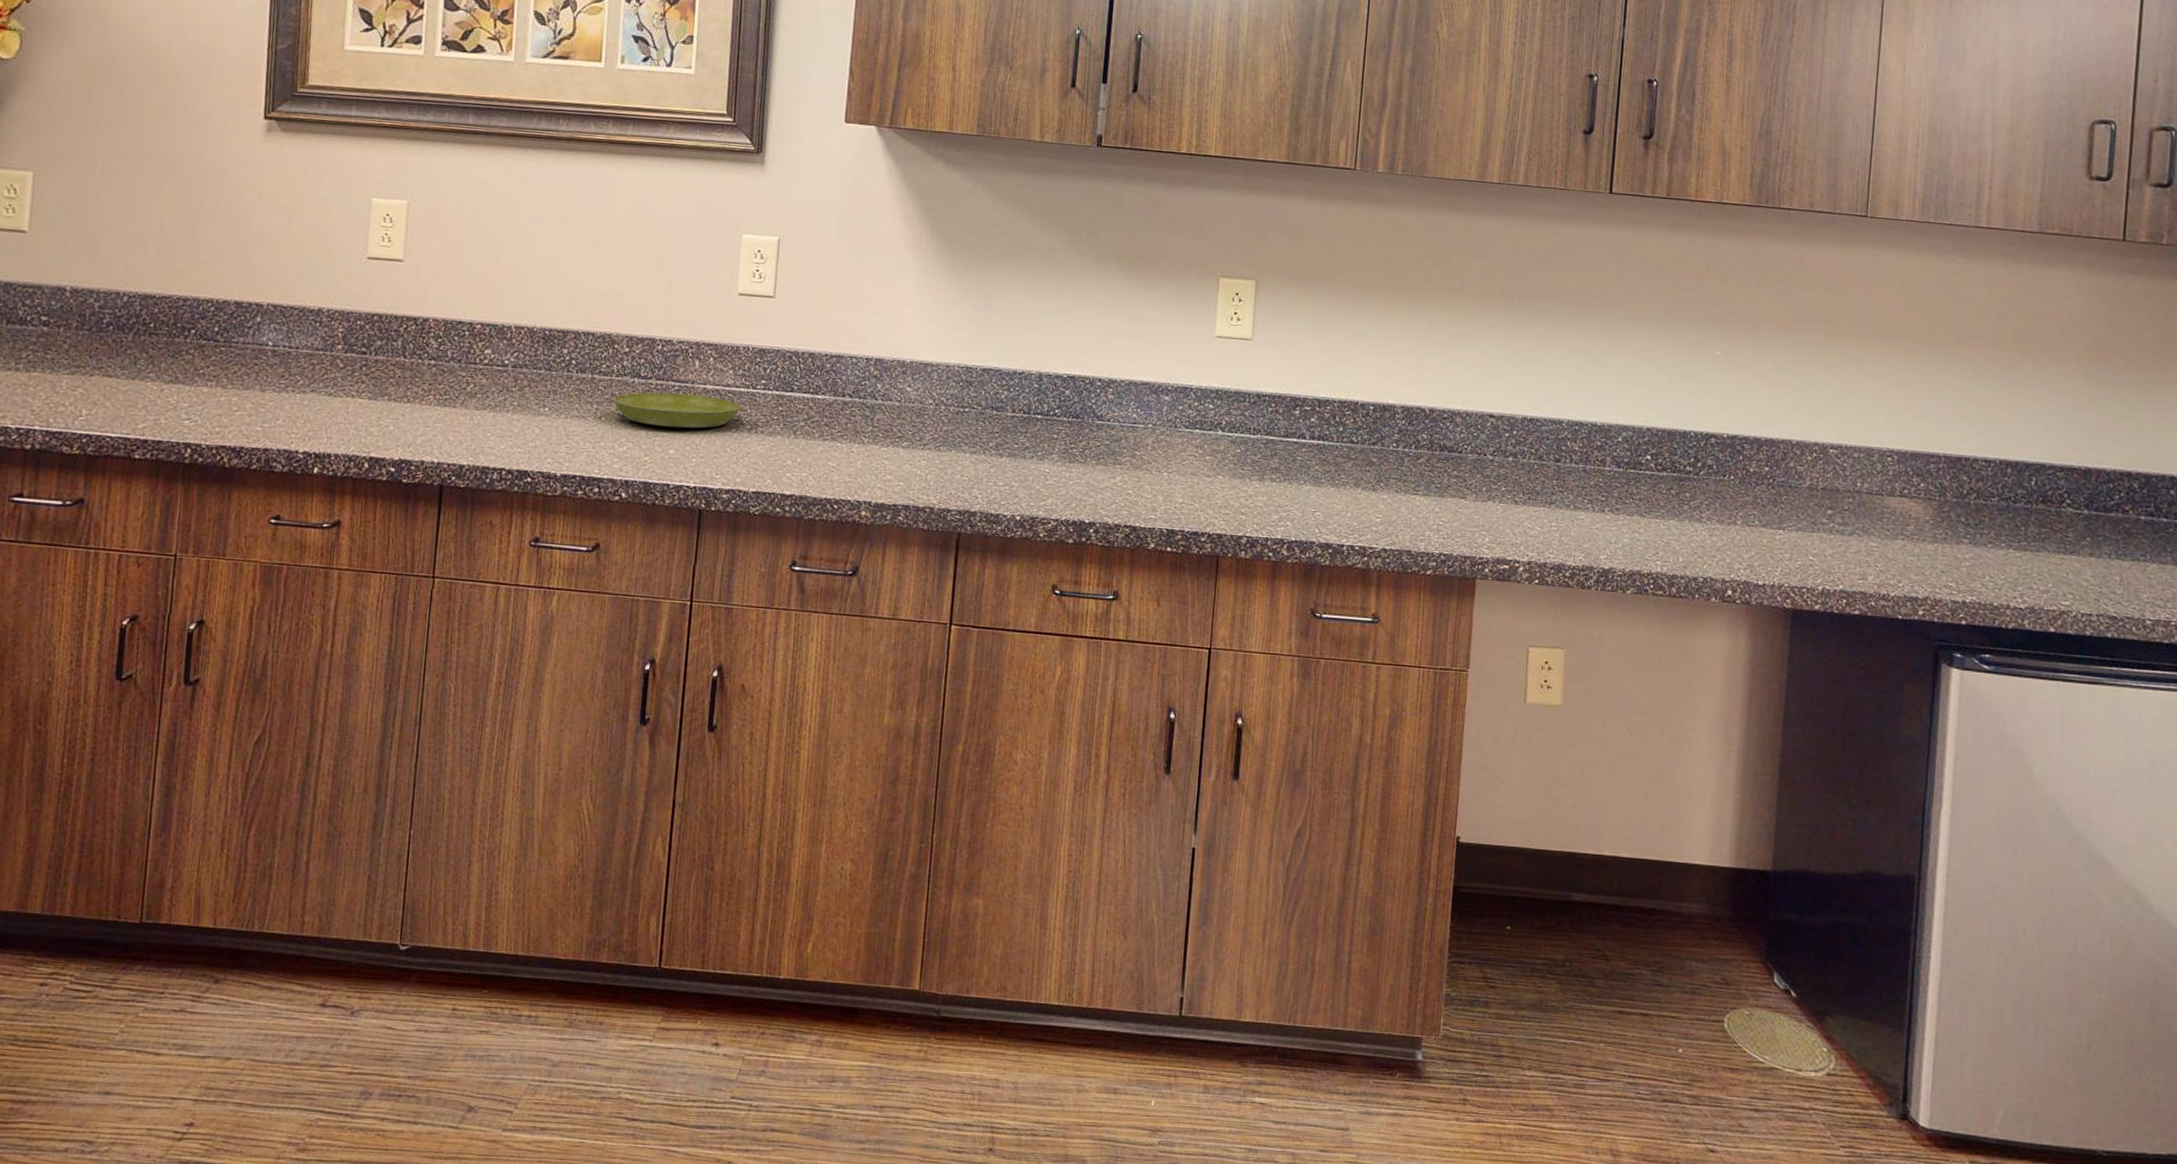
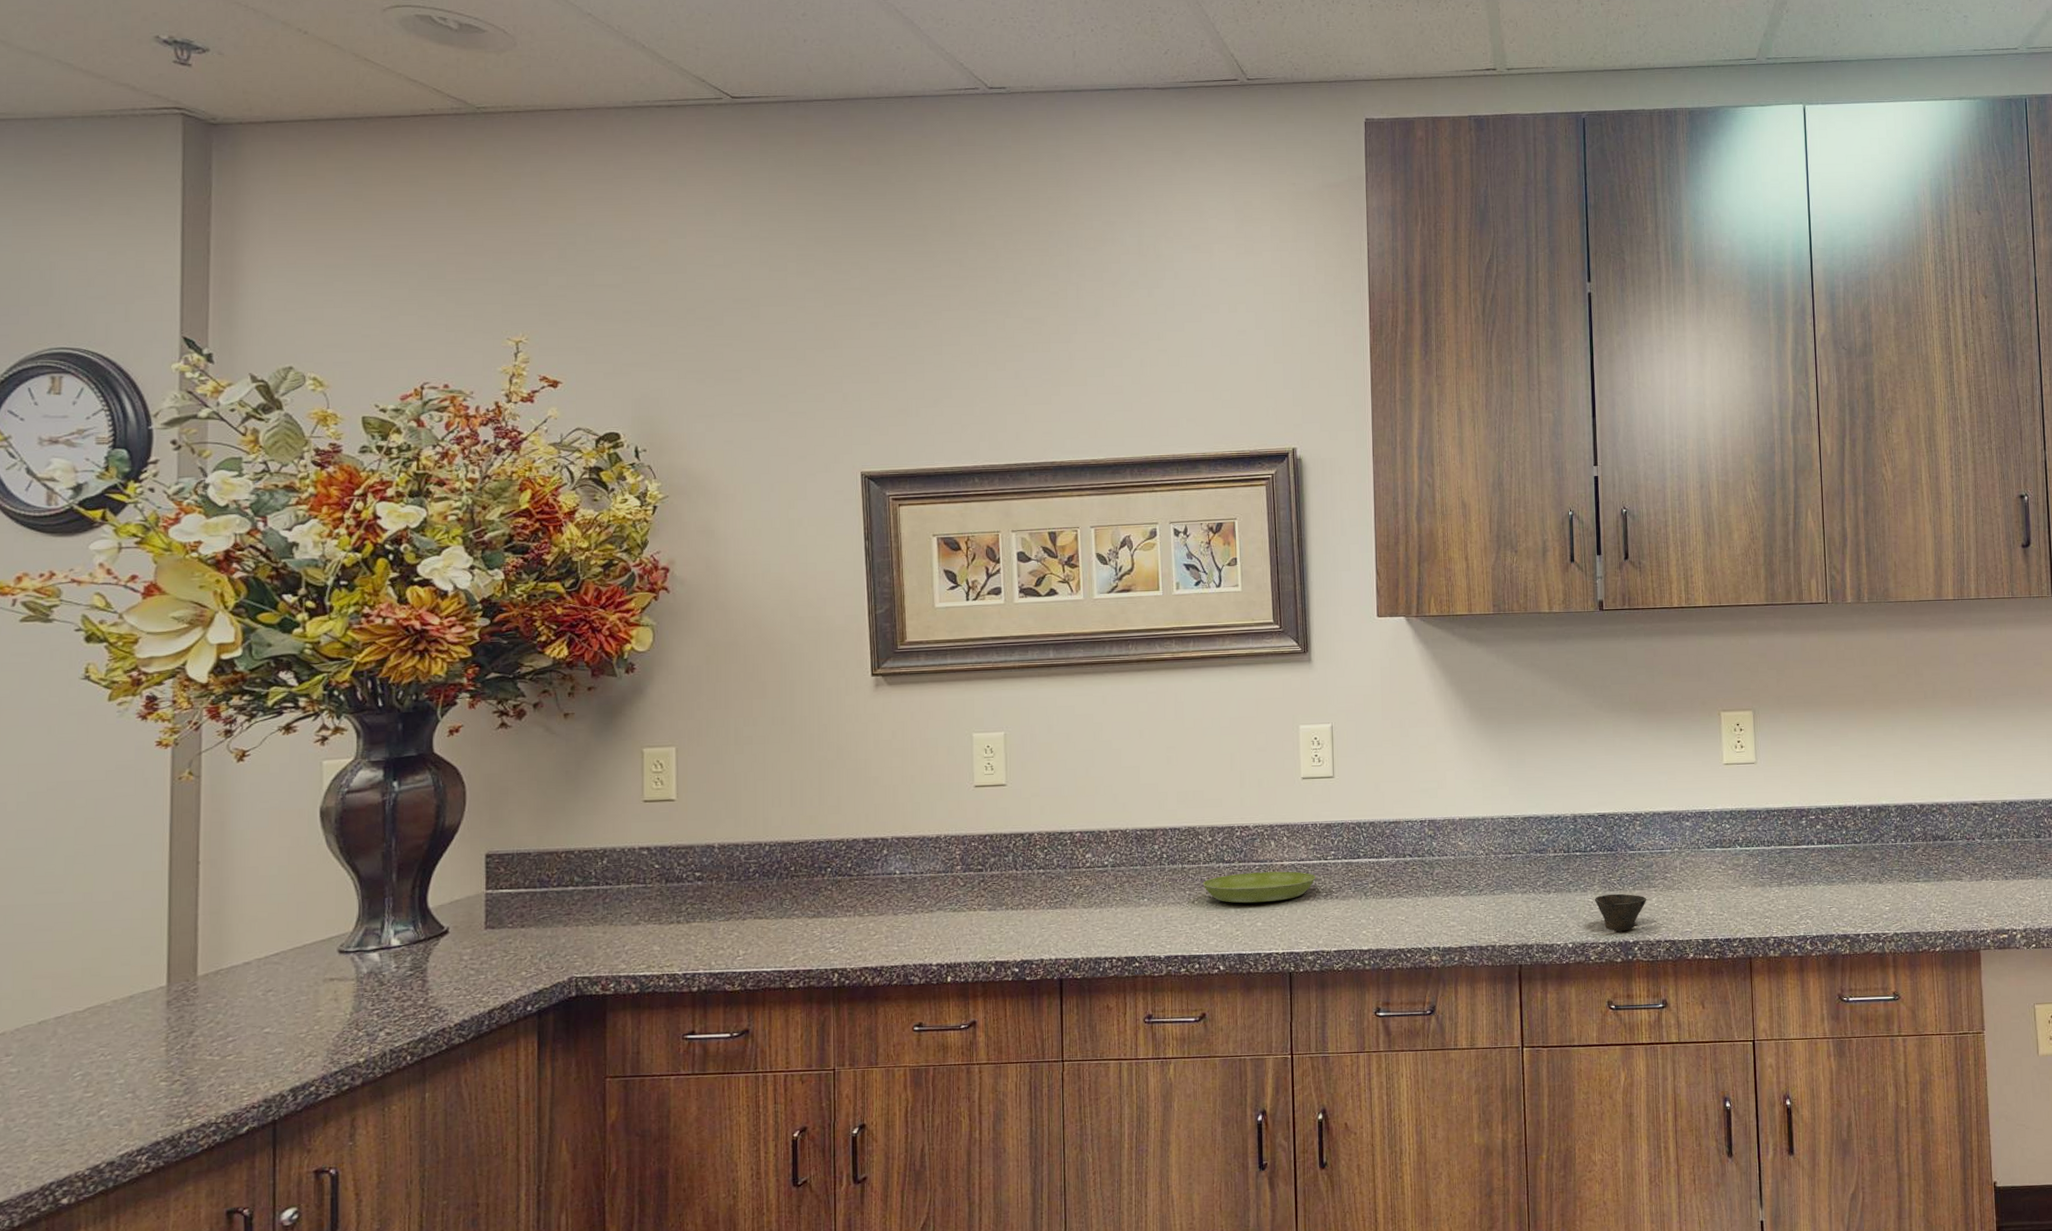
cup: none [1051,466,1111,509] -> present [1594,893,1647,931]

